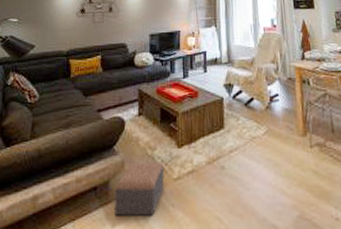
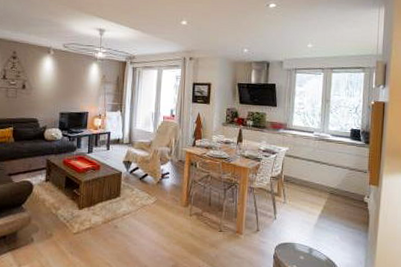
footstool: present [114,162,165,216] -> none [20,218,66,260]

